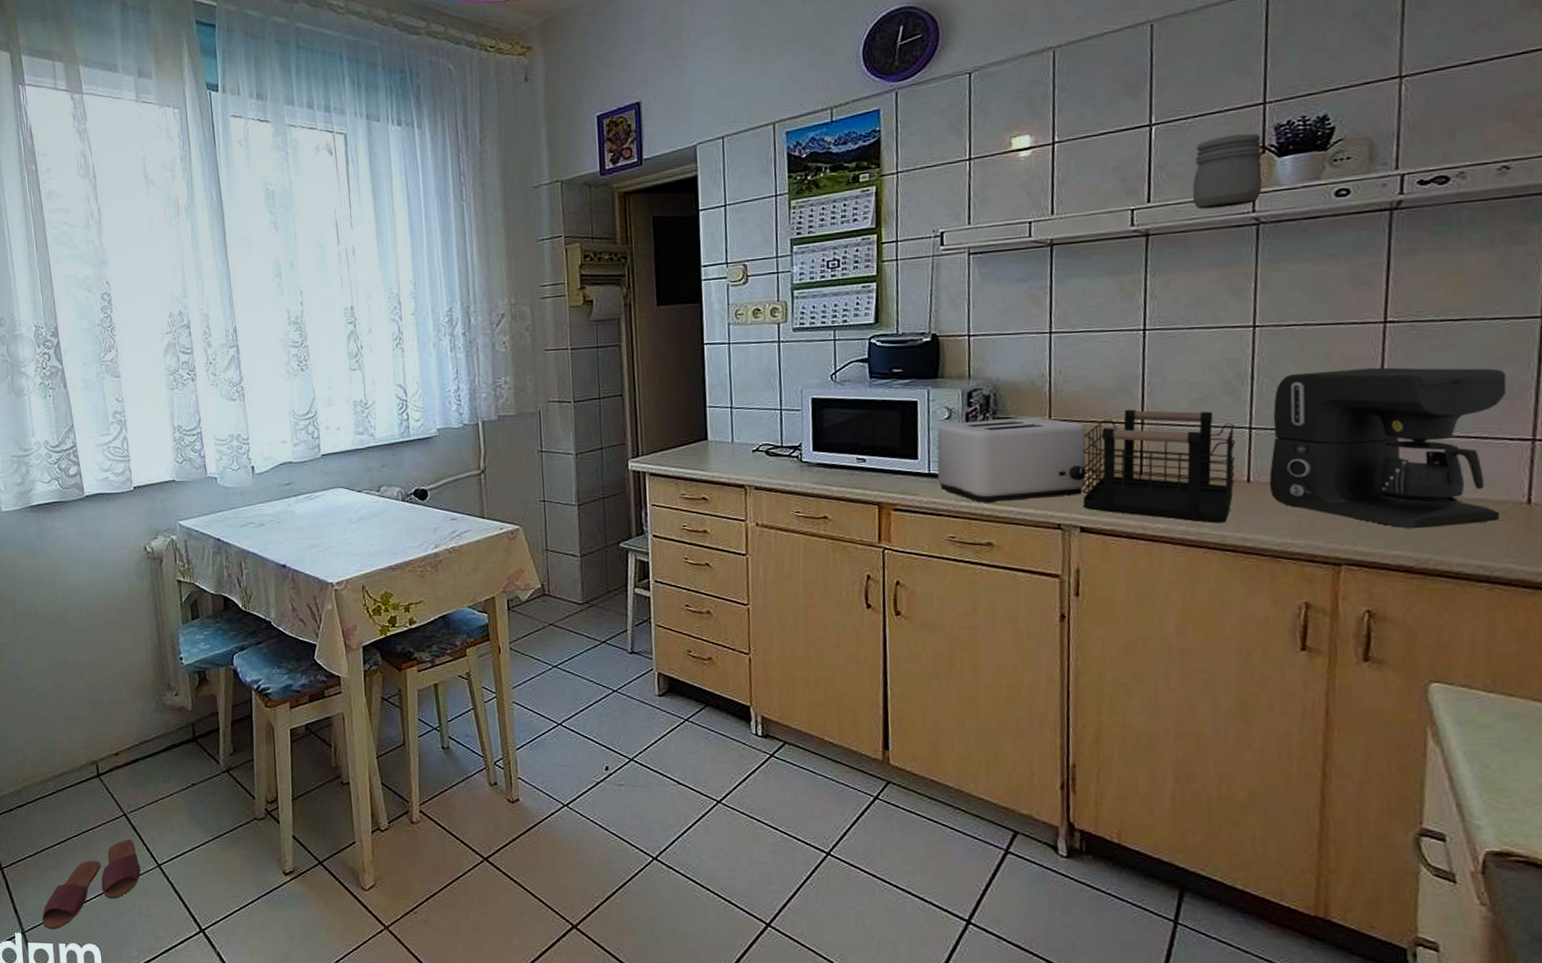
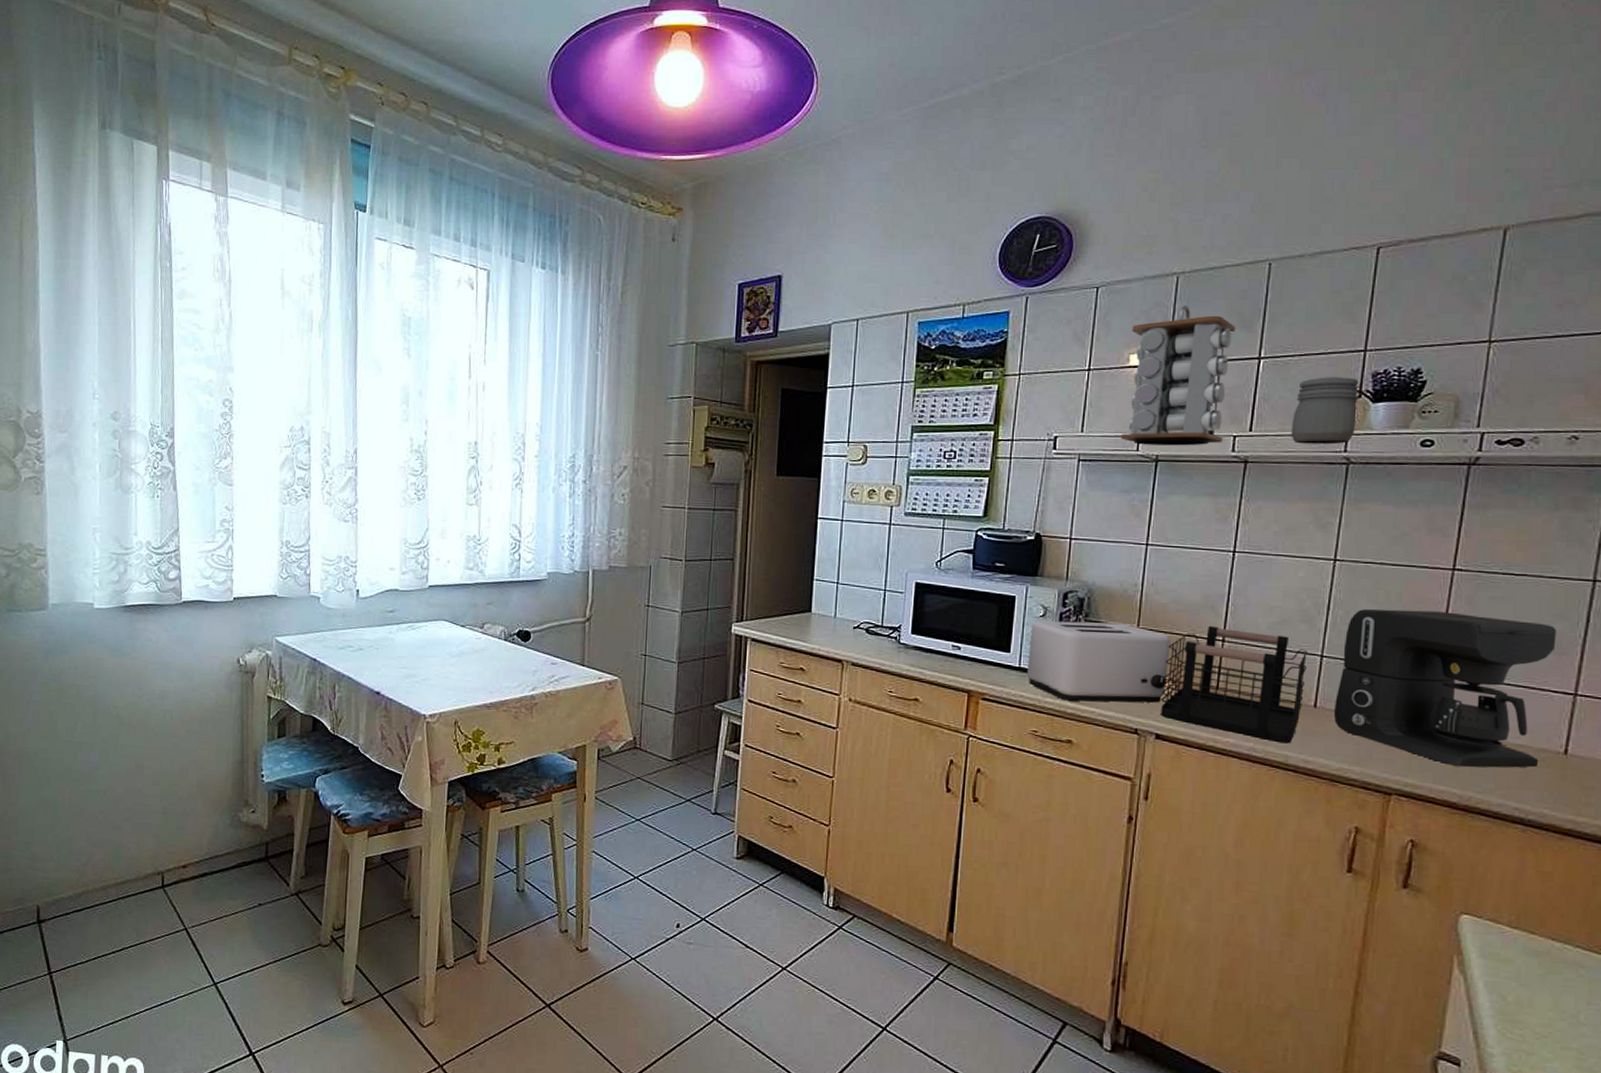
slippers: present [42,839,141,930] -> none [87,954,196,1040]
spice rack: none [1010,79,1122,231] -> present [1120,305,1236,446]

